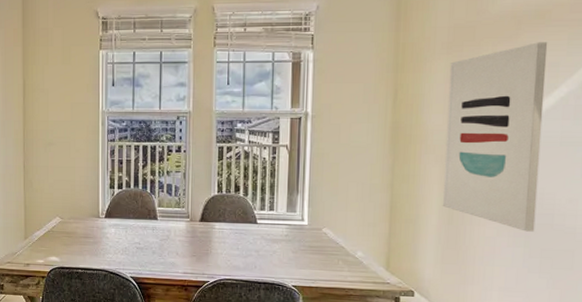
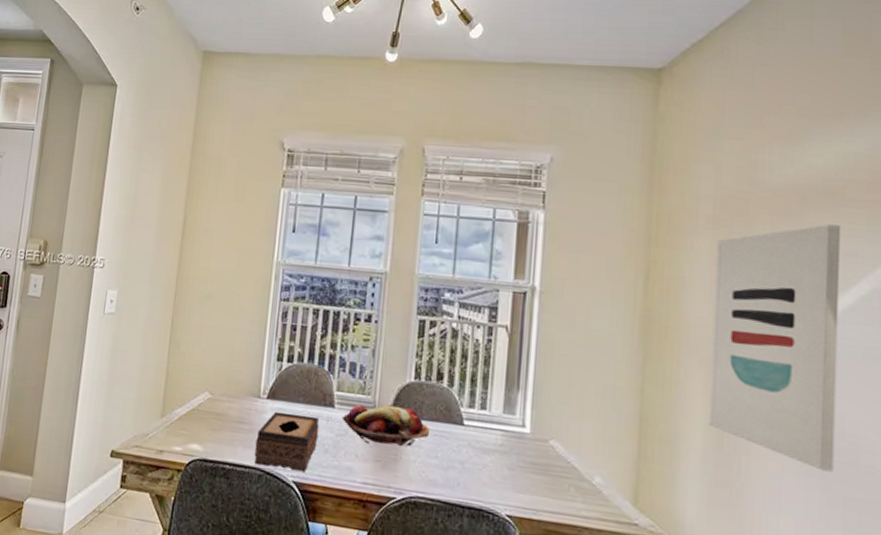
tissue box: none [99,226,147,269] -> present [254,411,320,472]
fruit basket: none [163,214,232,244] -> present [341,404,430,447]

